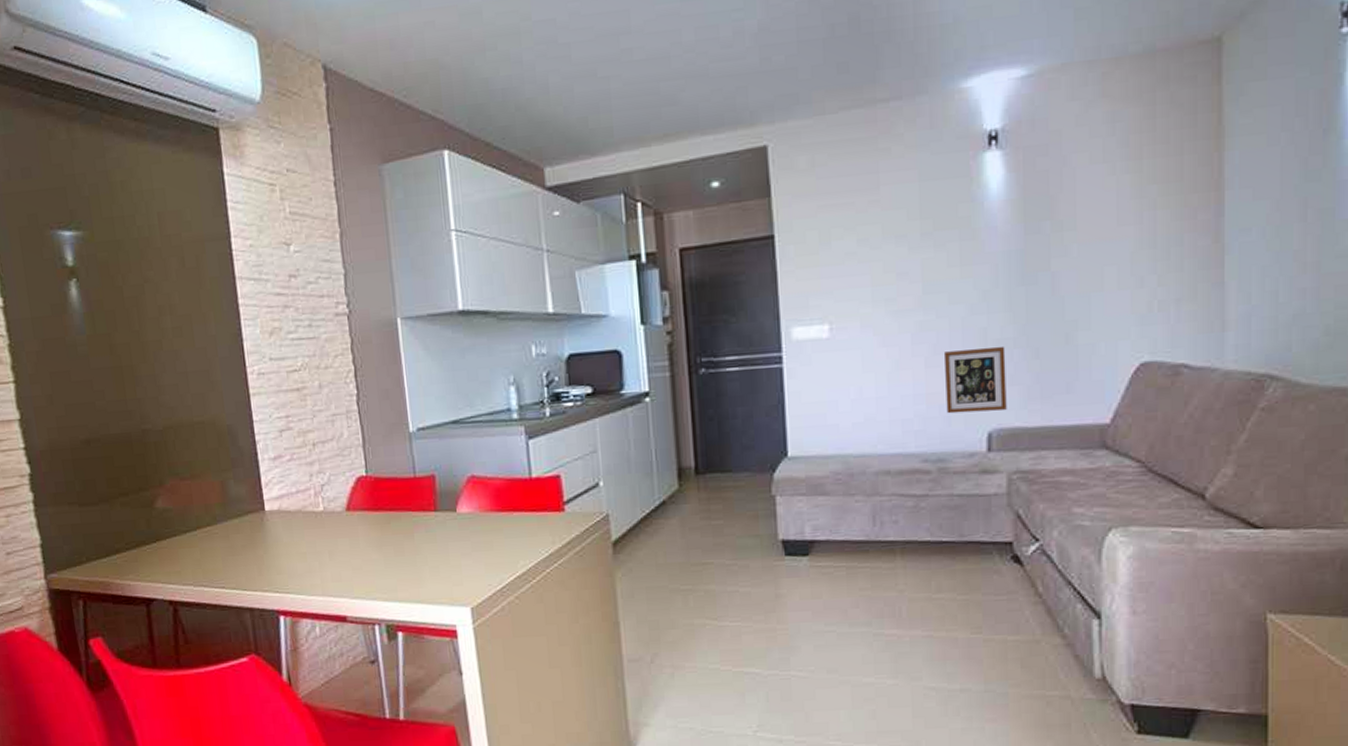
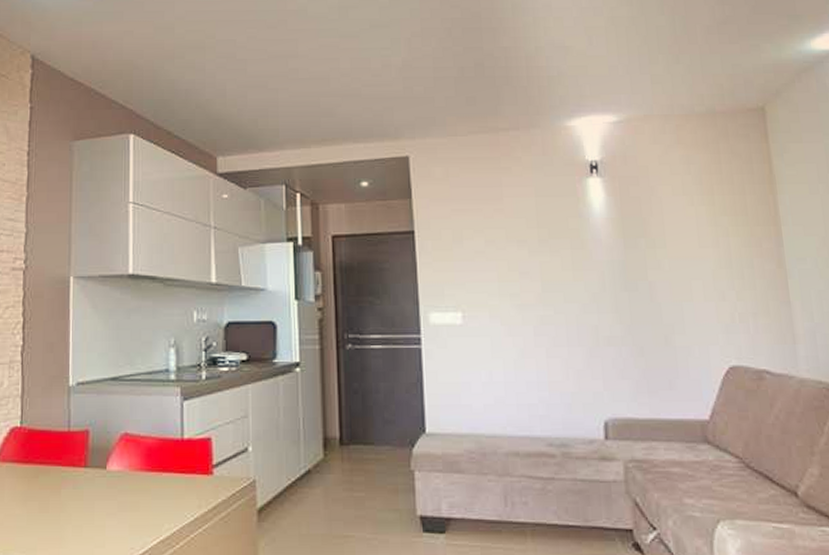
picture frame: present [943,346,1007,414] -> none [562,343,619,402]

